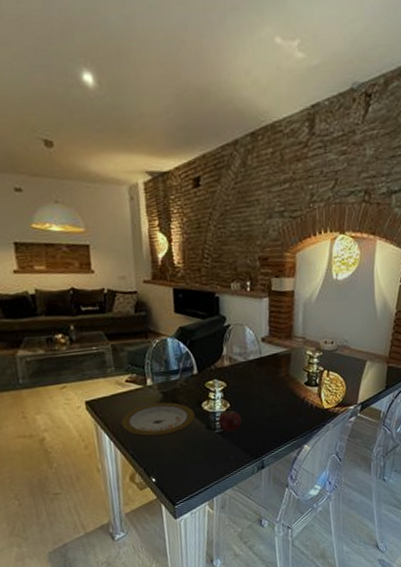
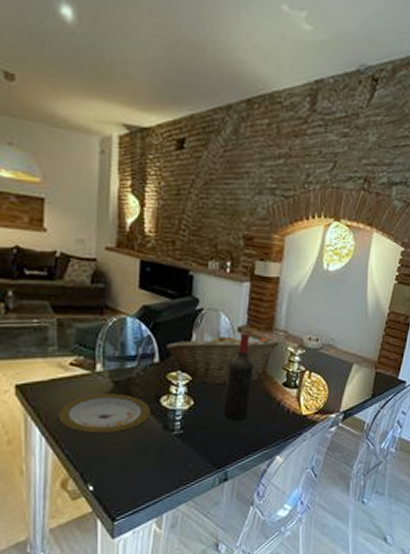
fruit basket: none [201,344,300,389] -> present [165,332,280,385]
apple: present [218,409,242,433] -> none [178,408,205,436]
wine bottle: none [255,341,279,418] -> present [224,331,254,422]

